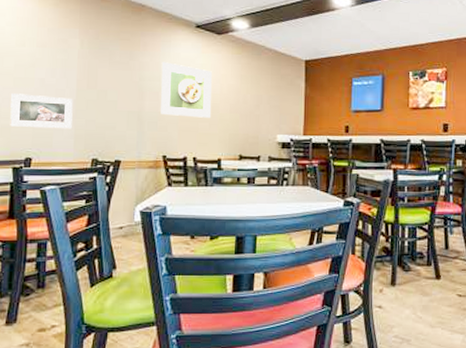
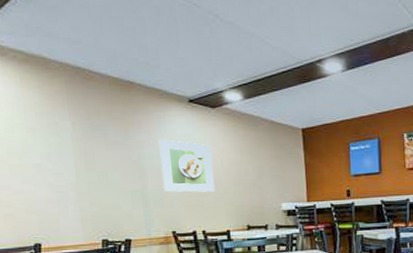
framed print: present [9,93,73,129] -> none [7,180,77,214]

